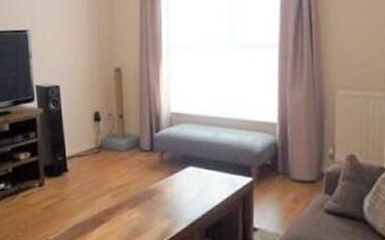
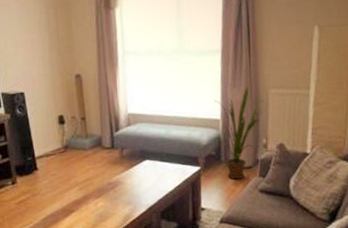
house plant: none [270,86,328,196] -> present [214,87,263,180]

